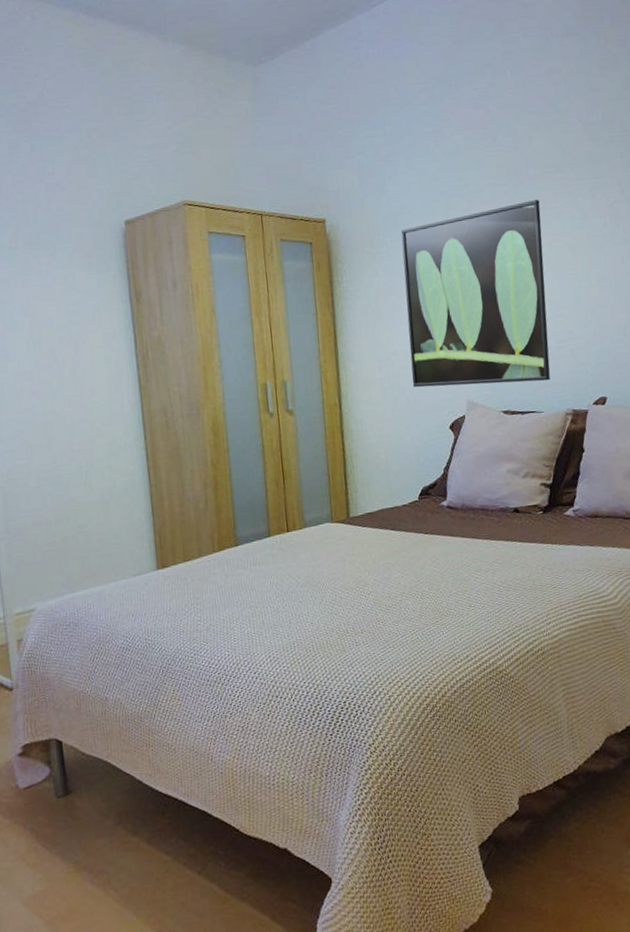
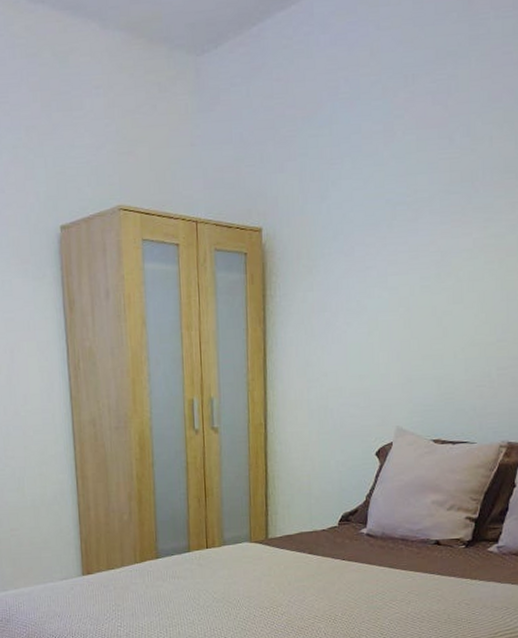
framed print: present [401,200,550,388] -> none [340,210,494,411]

